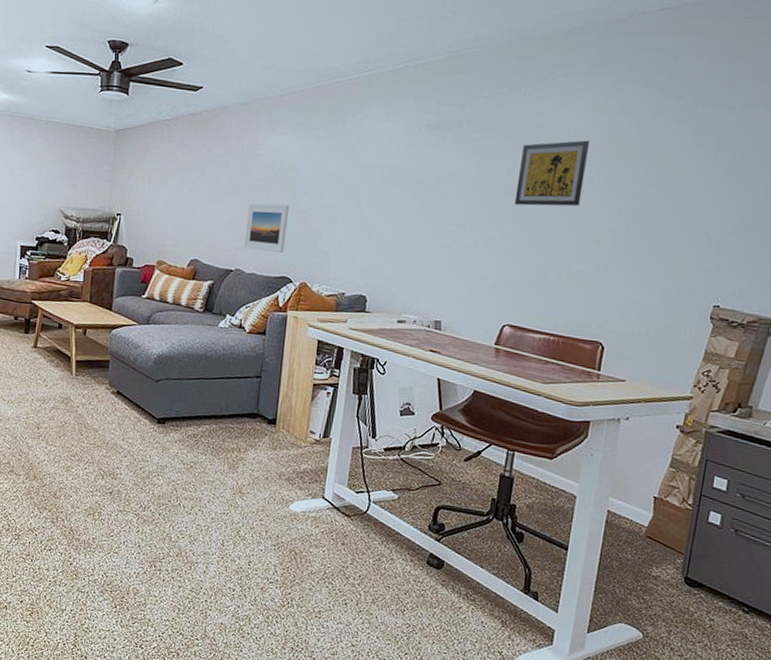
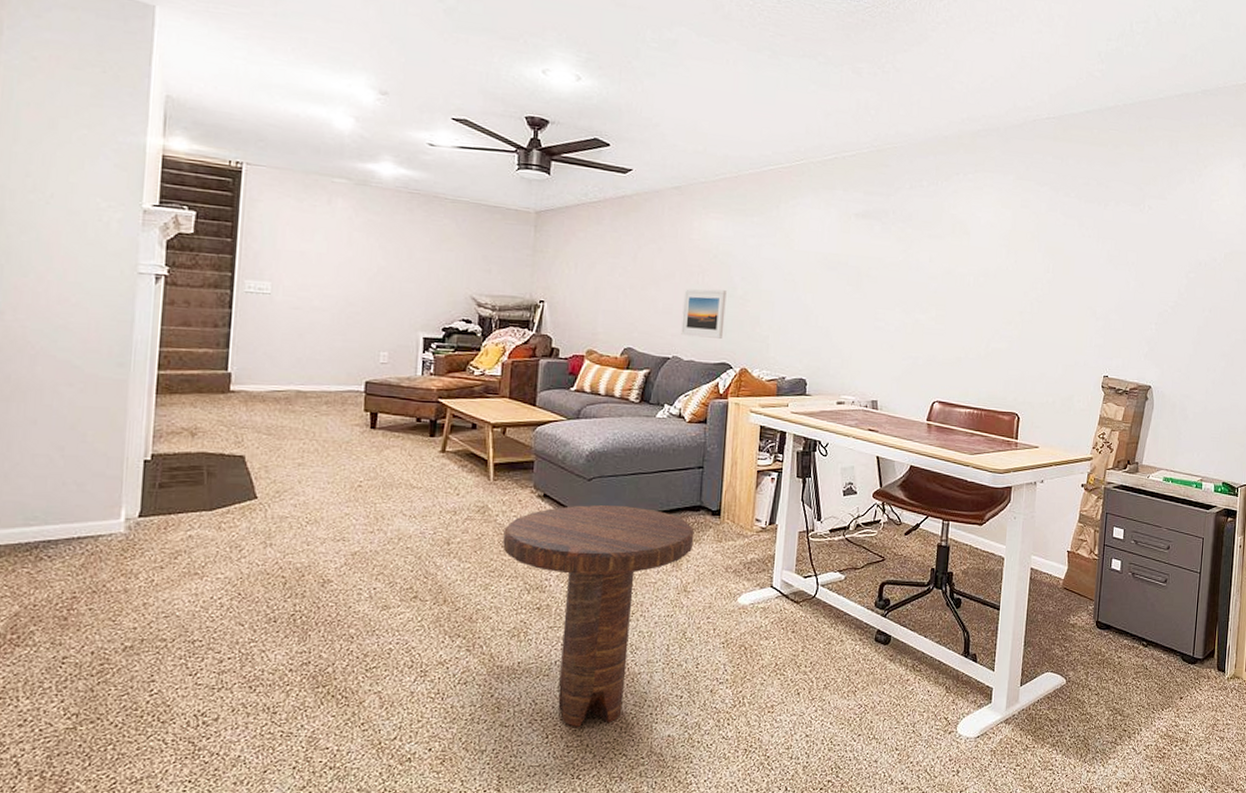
side table: none [82,403,251,604] -> present [503,505,695,727]
wall art: present [514,140,589,207] -> none [937,230,997,290]

